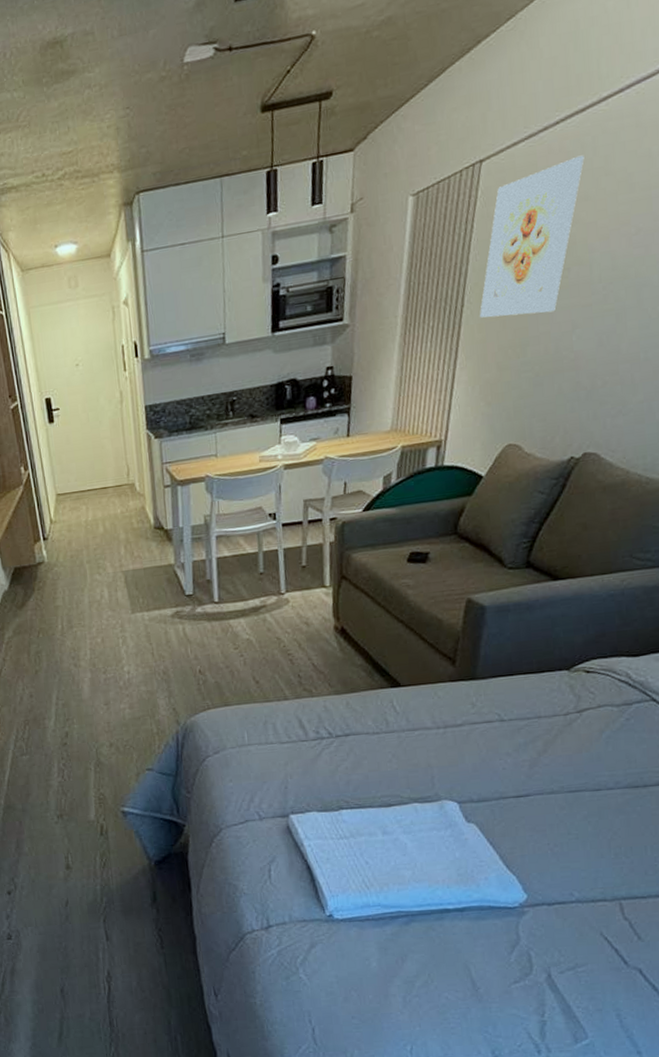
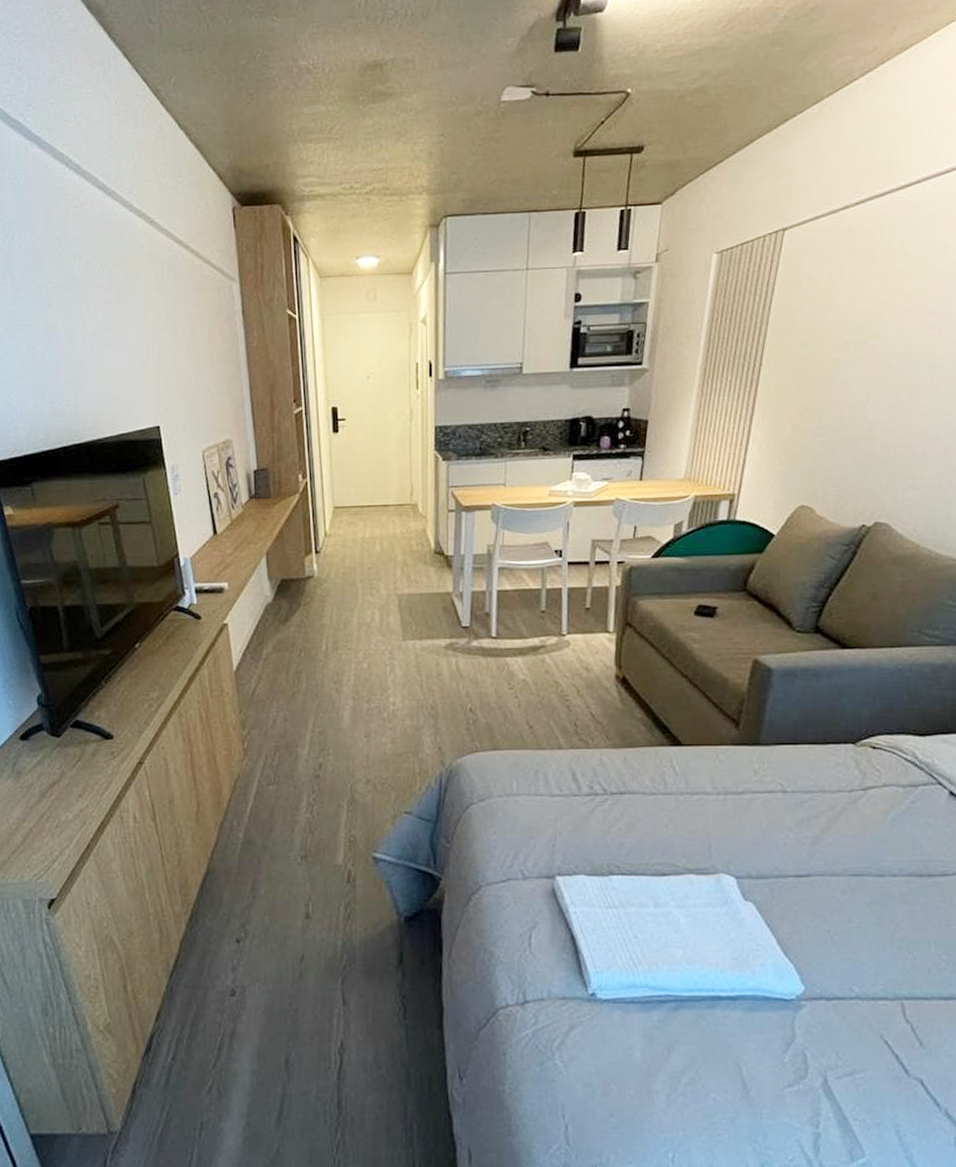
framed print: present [480,155,584,318] -> none [777,236,882,381]

